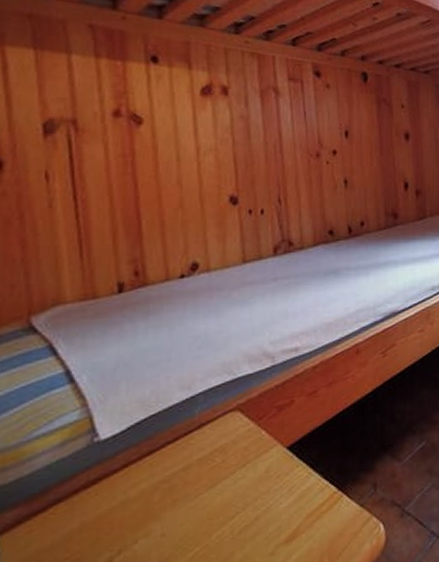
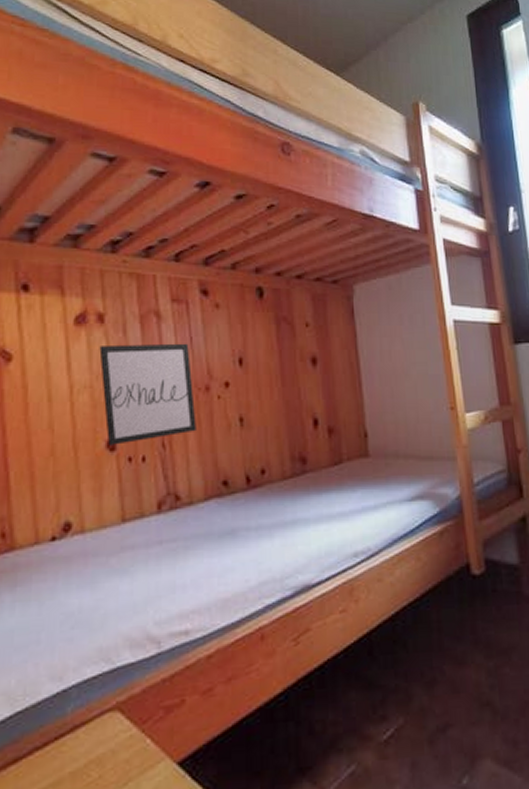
wall art: none [223,114,308,200] -> present [99,343,196,445]

